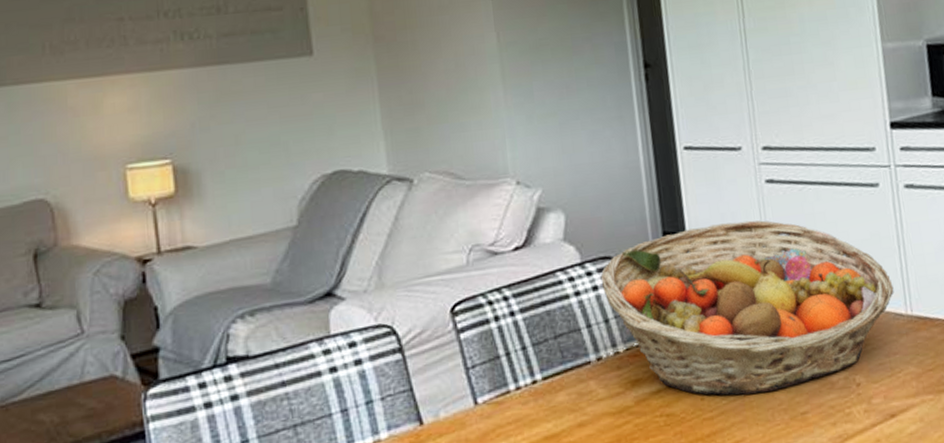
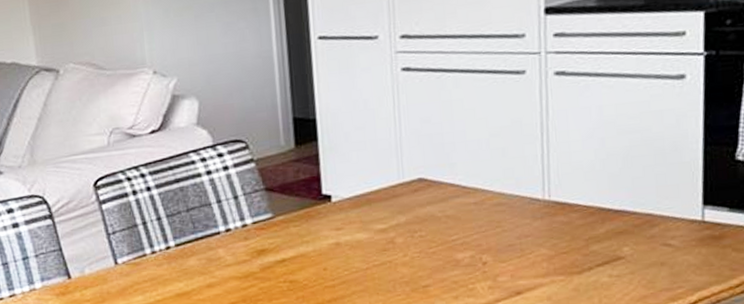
fruit basket: present [600,220,894,396] -> none [231,107,532,268]

